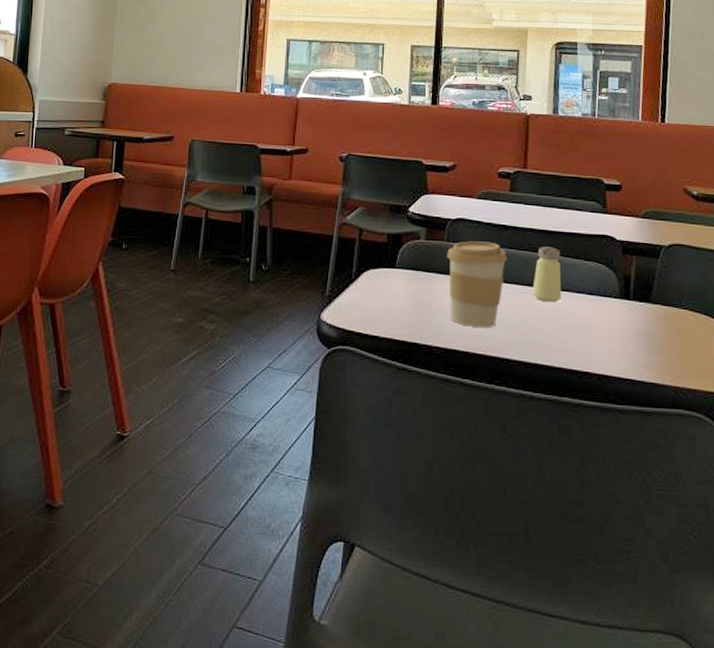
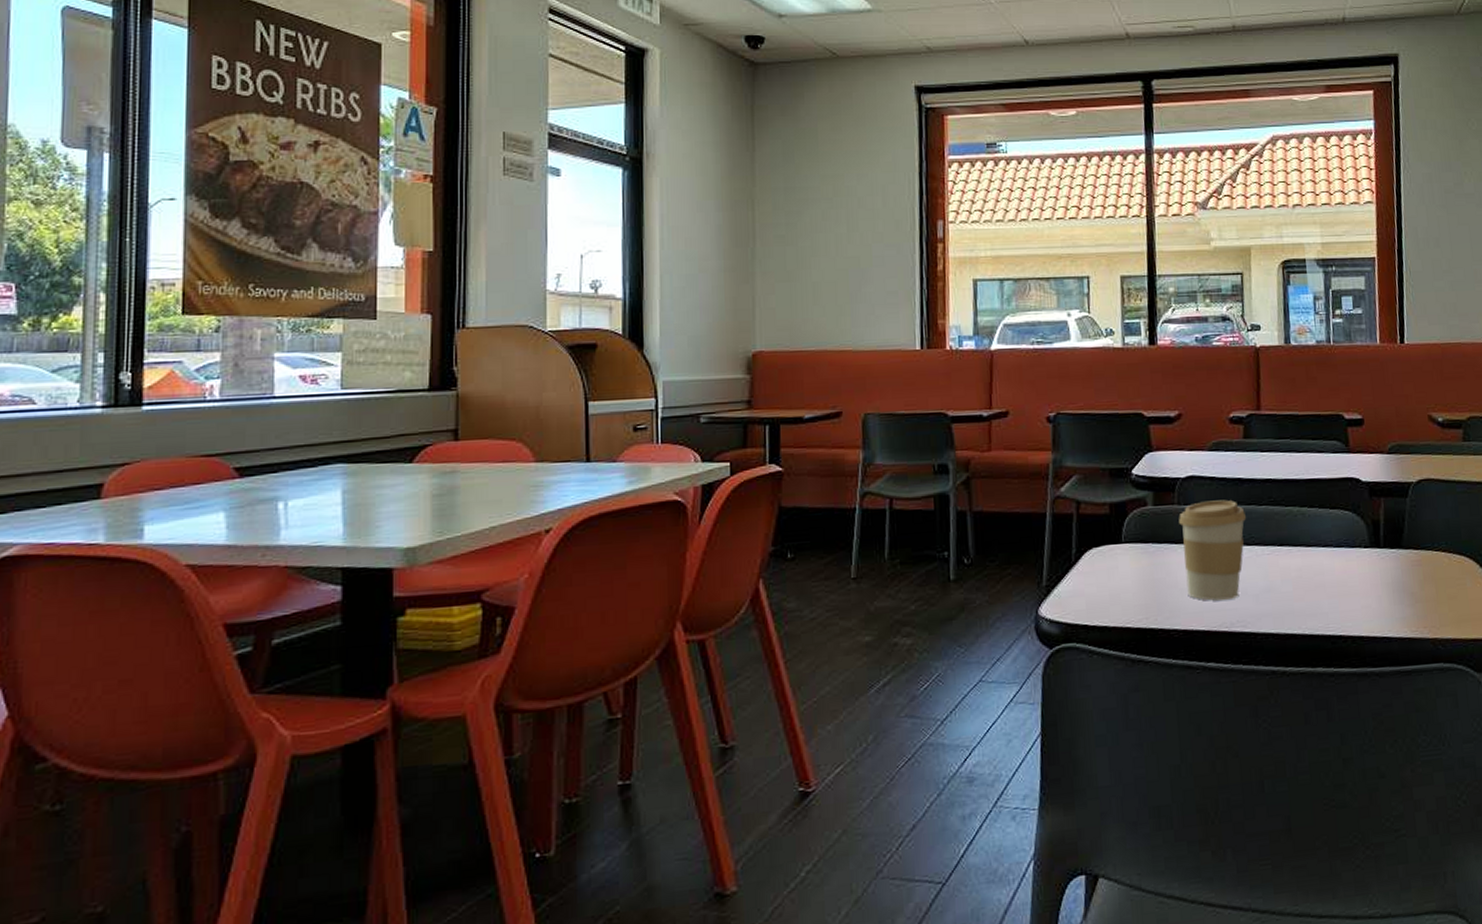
saltshaker: present [532,246,561,303] -> none [1275,497,1308,562]

